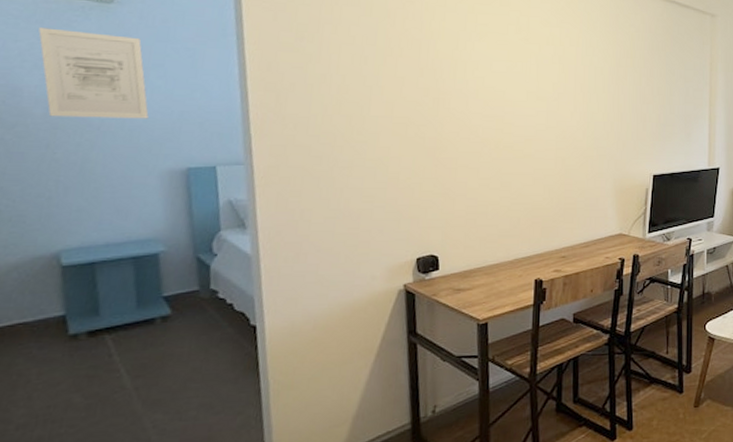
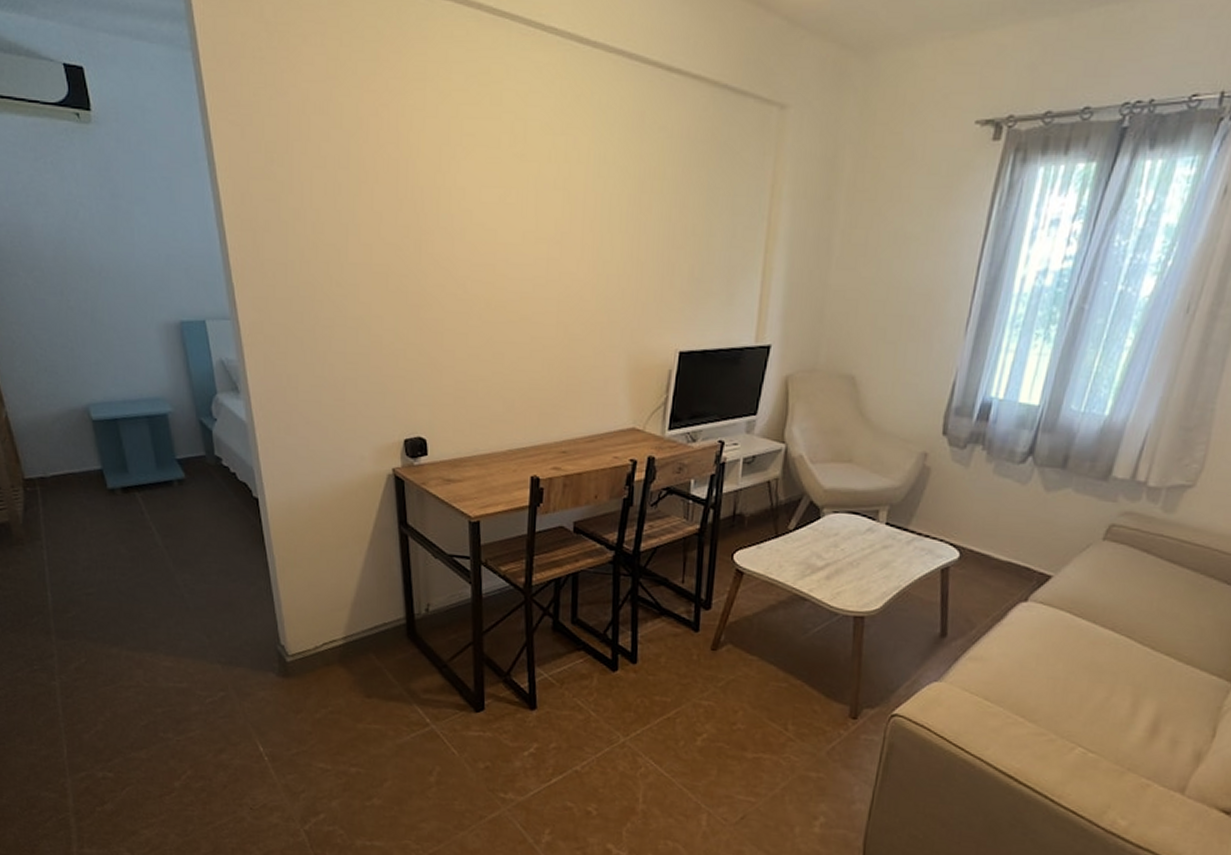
wall art: present [38,27,149,119] -> none [34,156,140,264]

